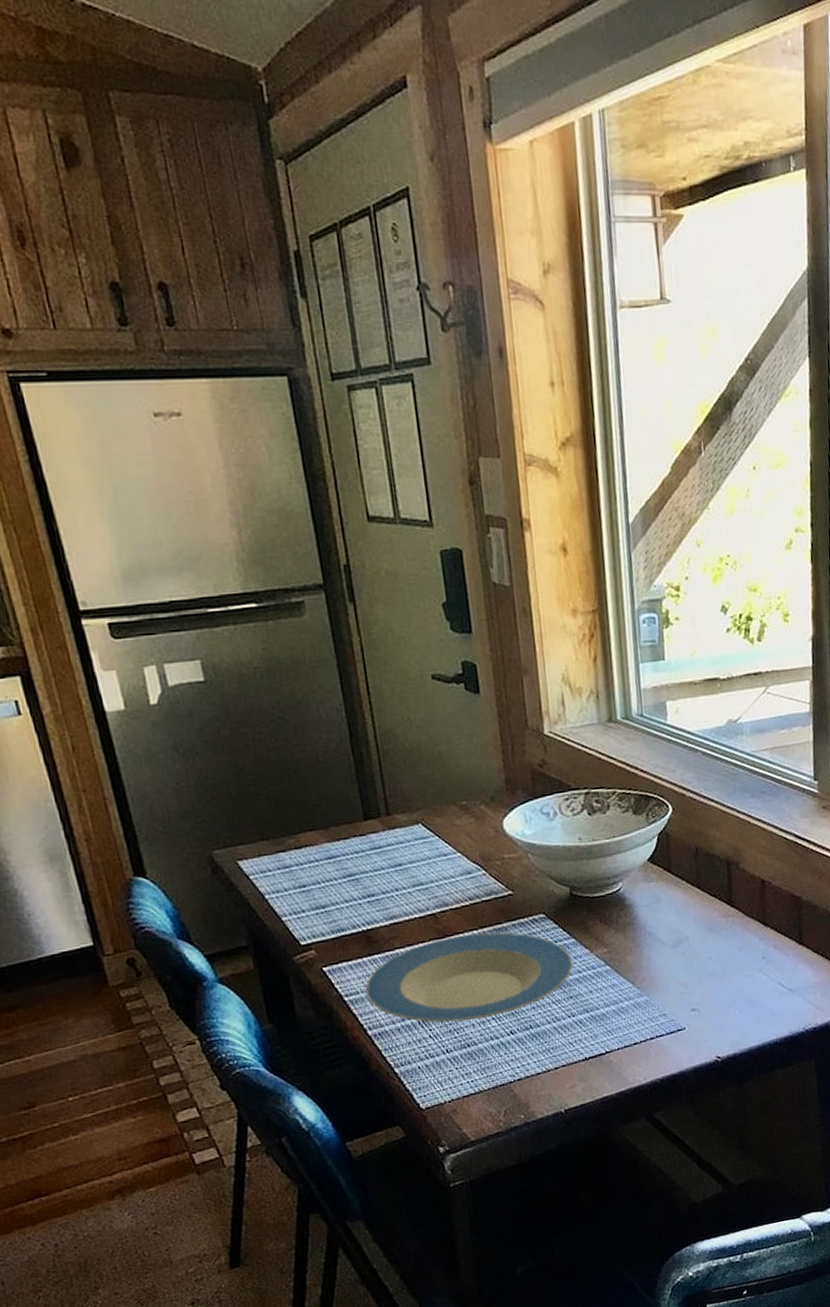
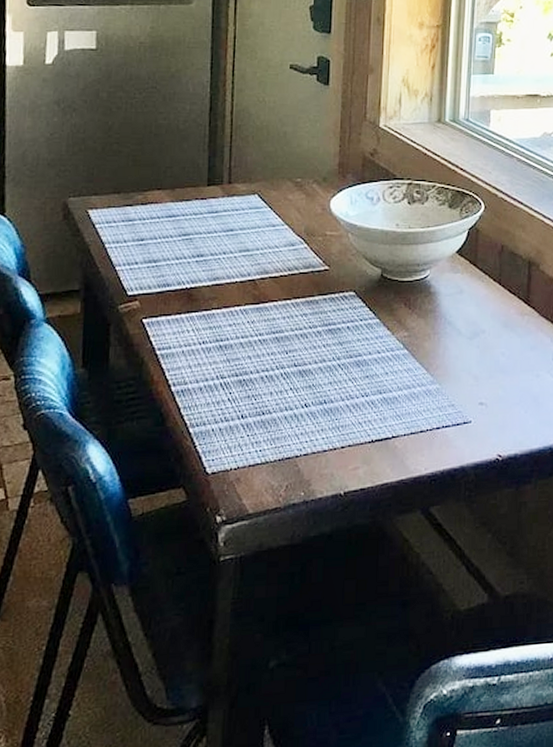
plate: present [365,932,573,1022] -> none [177,303,374,388]

